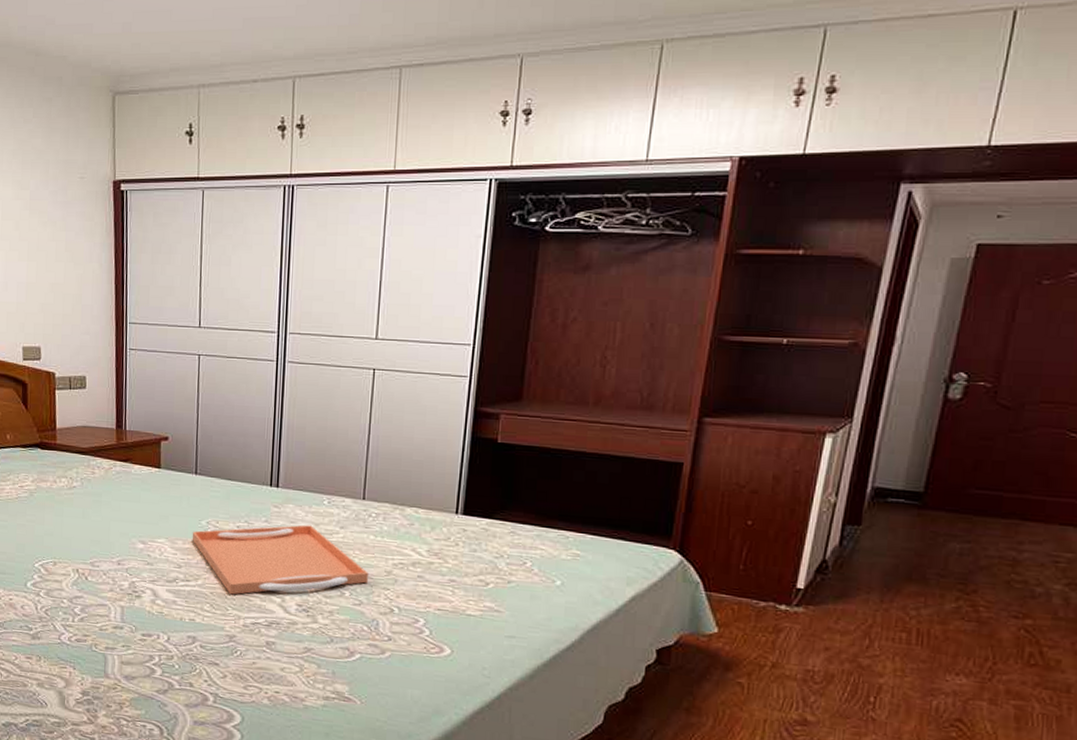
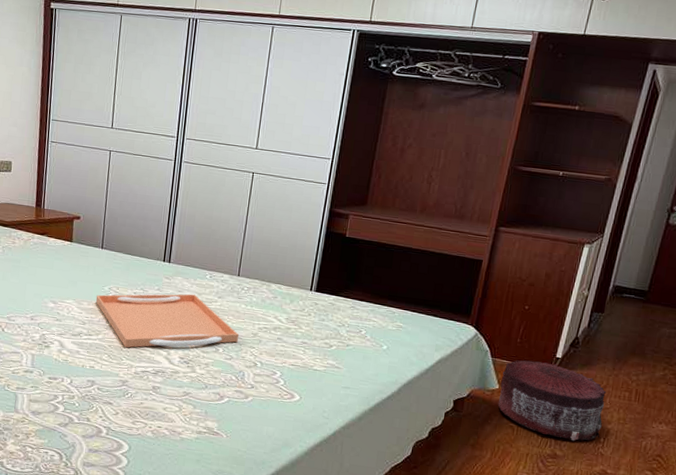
pouf: none [718,593,874,702] -> present [498,360,607,442]

